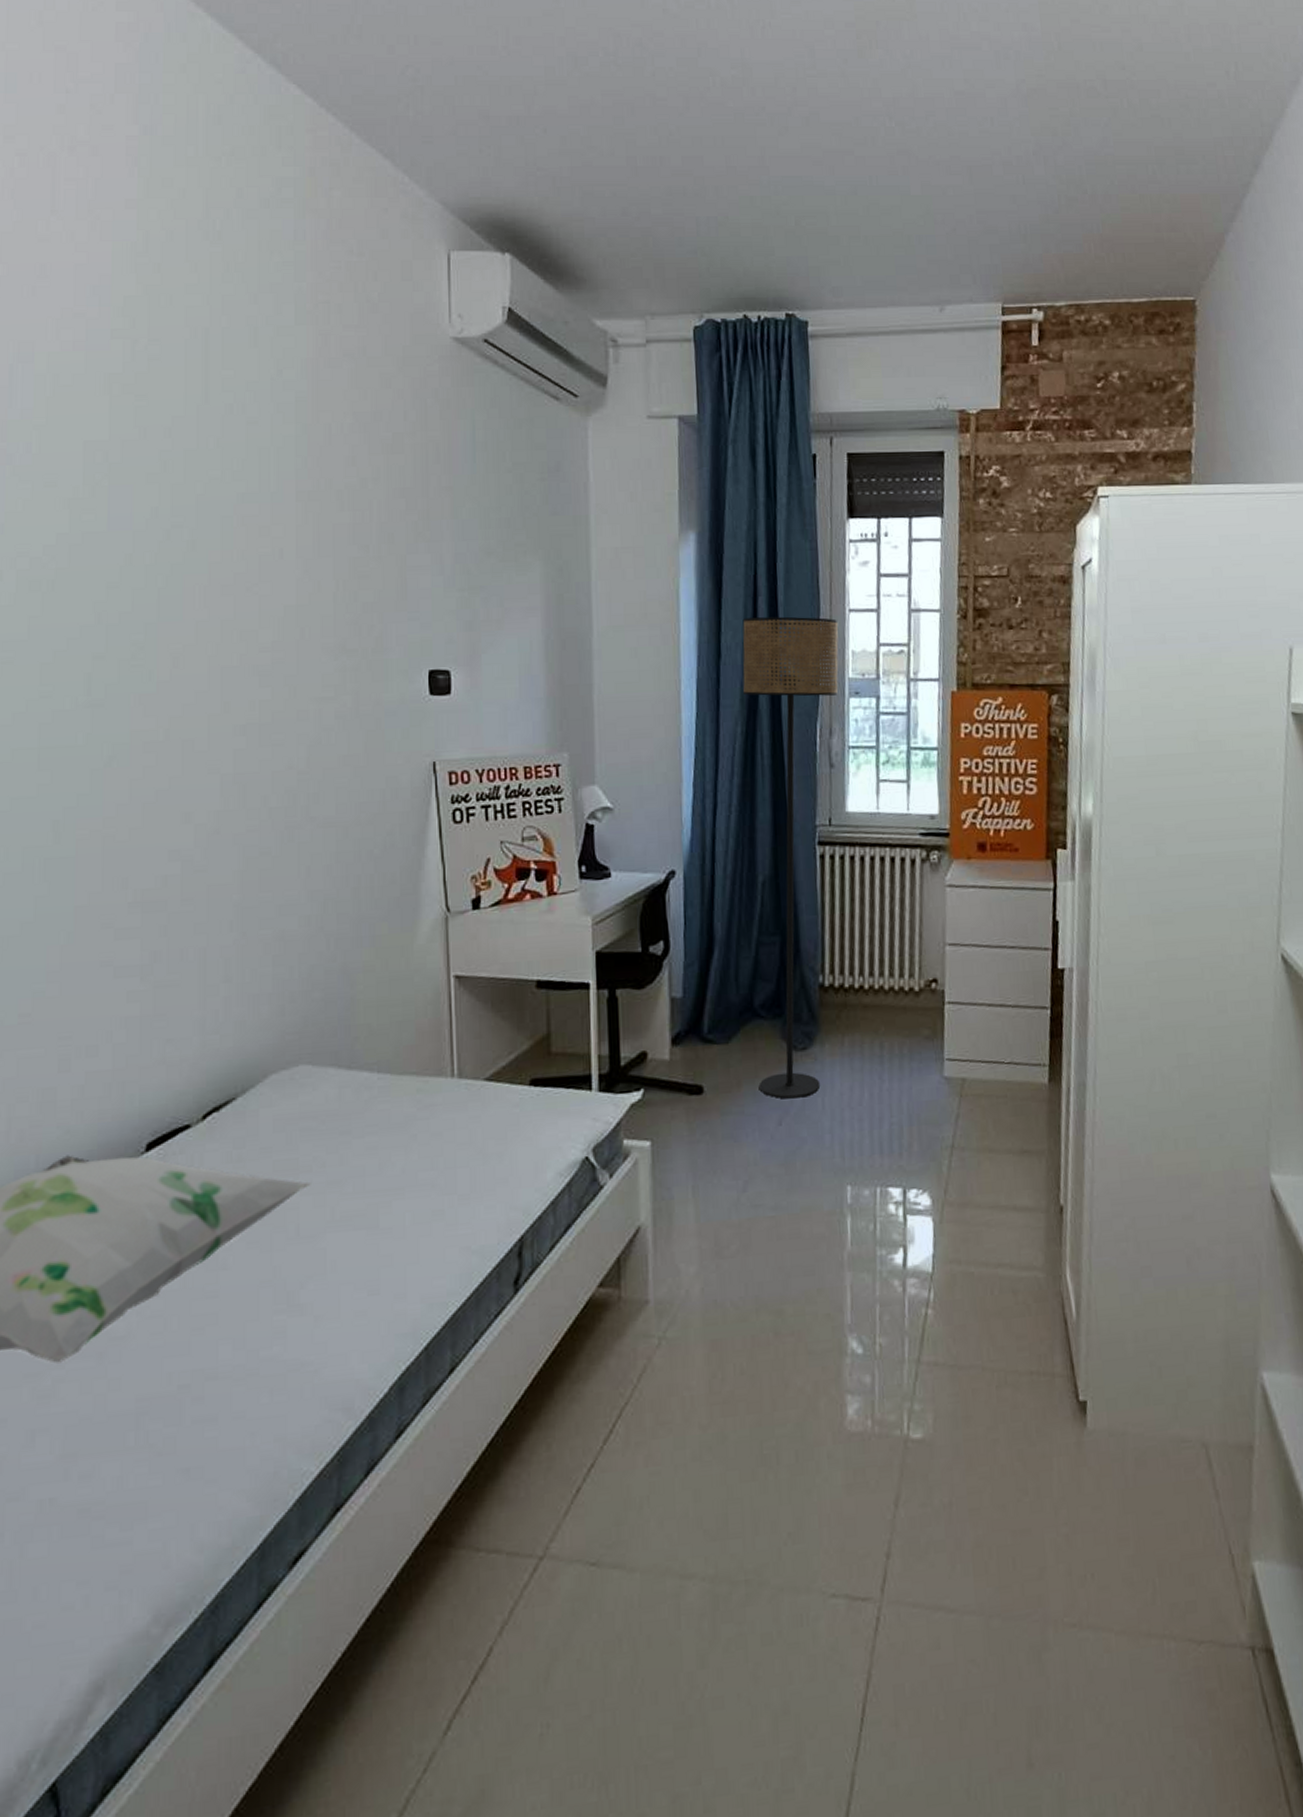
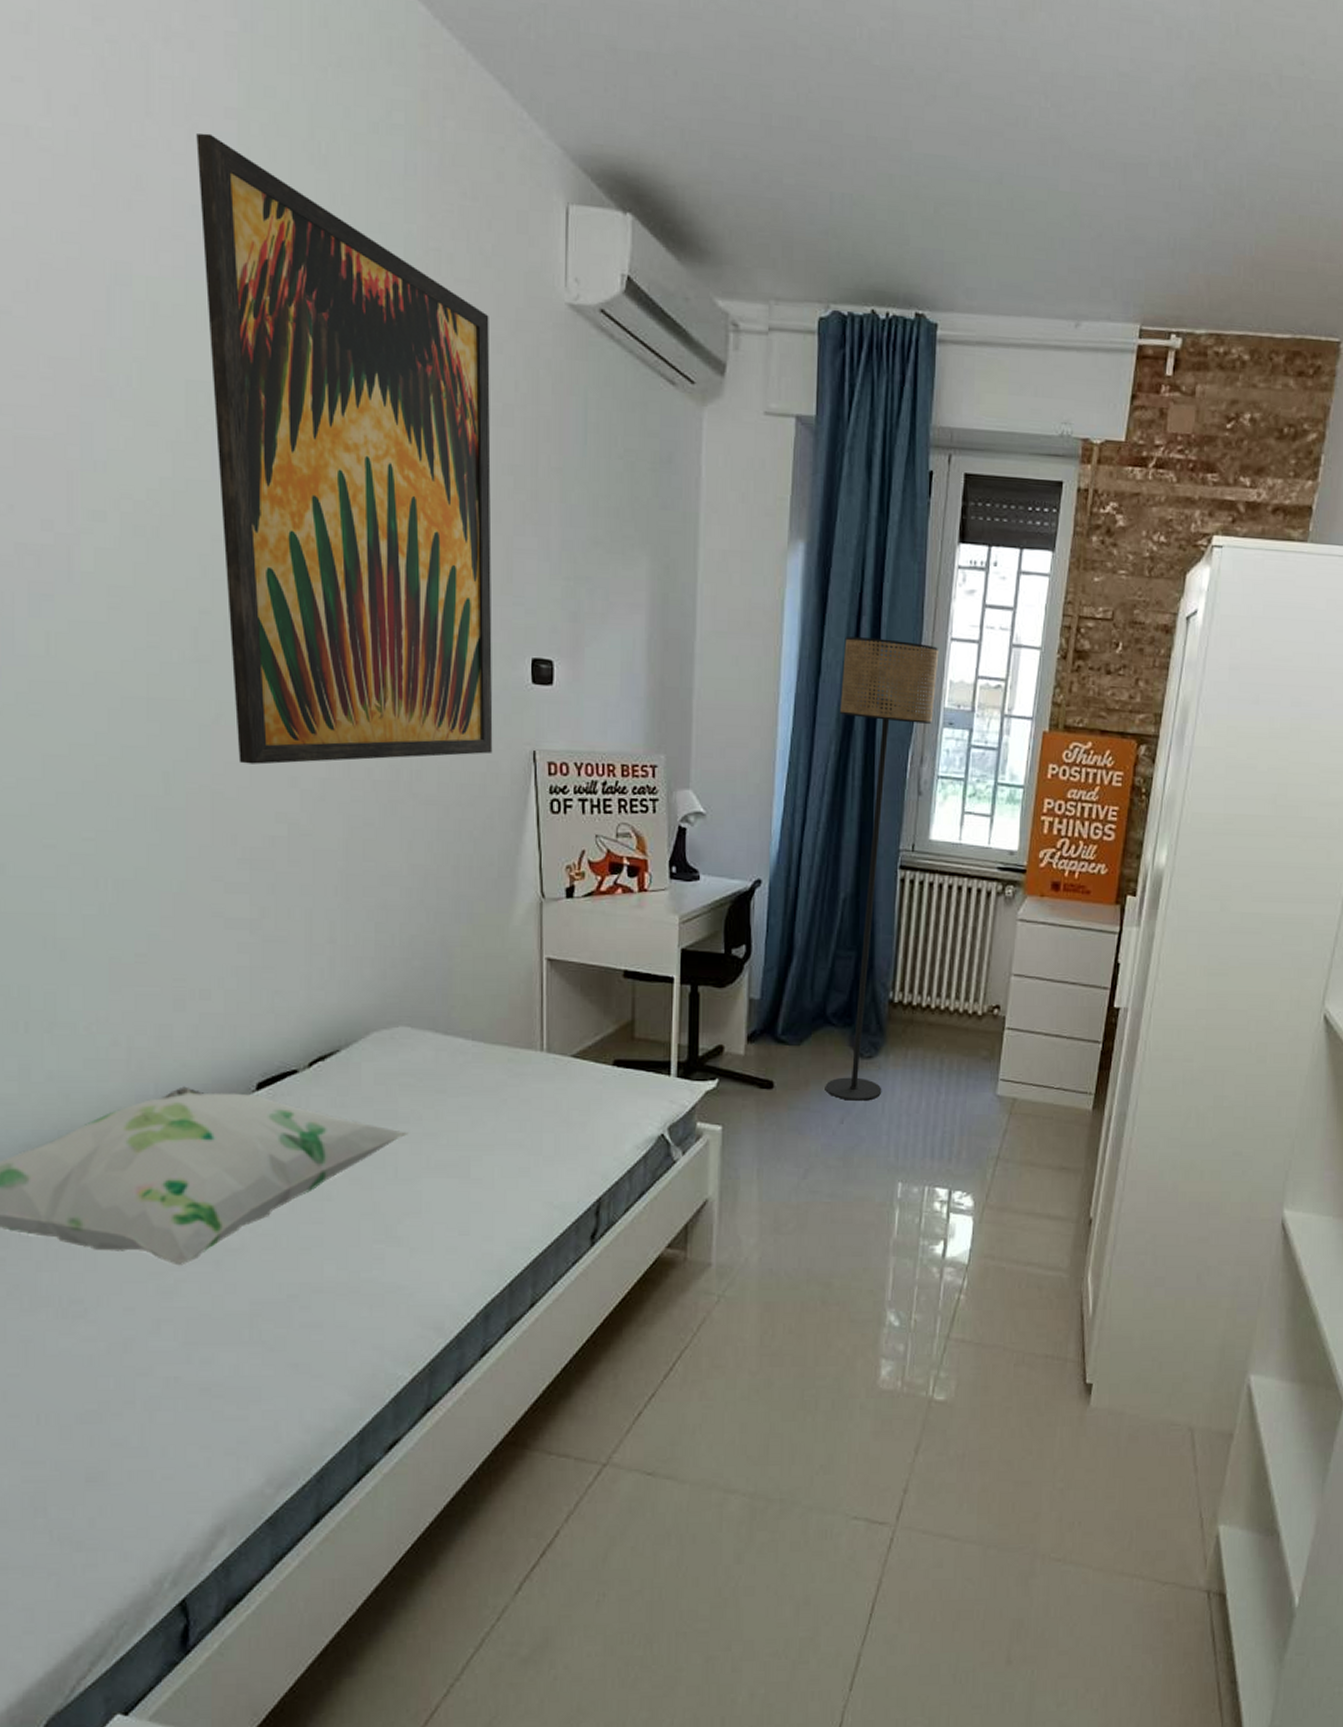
wall art: none [98,223,392,804] -> present [196,132,493,765]

